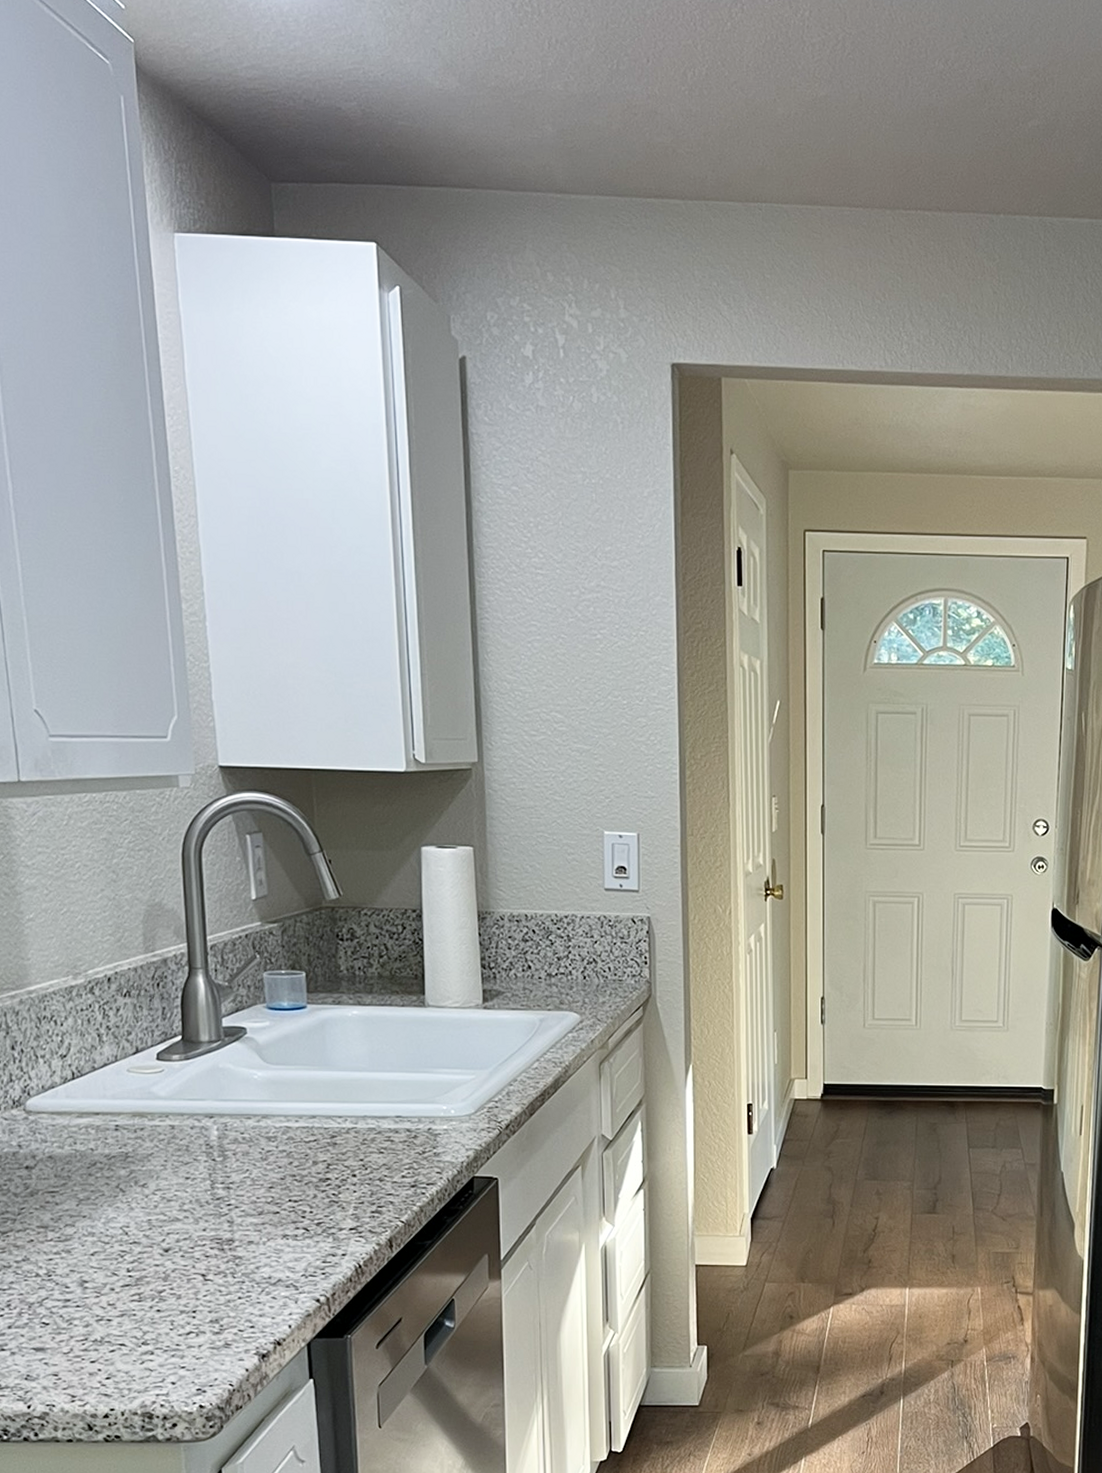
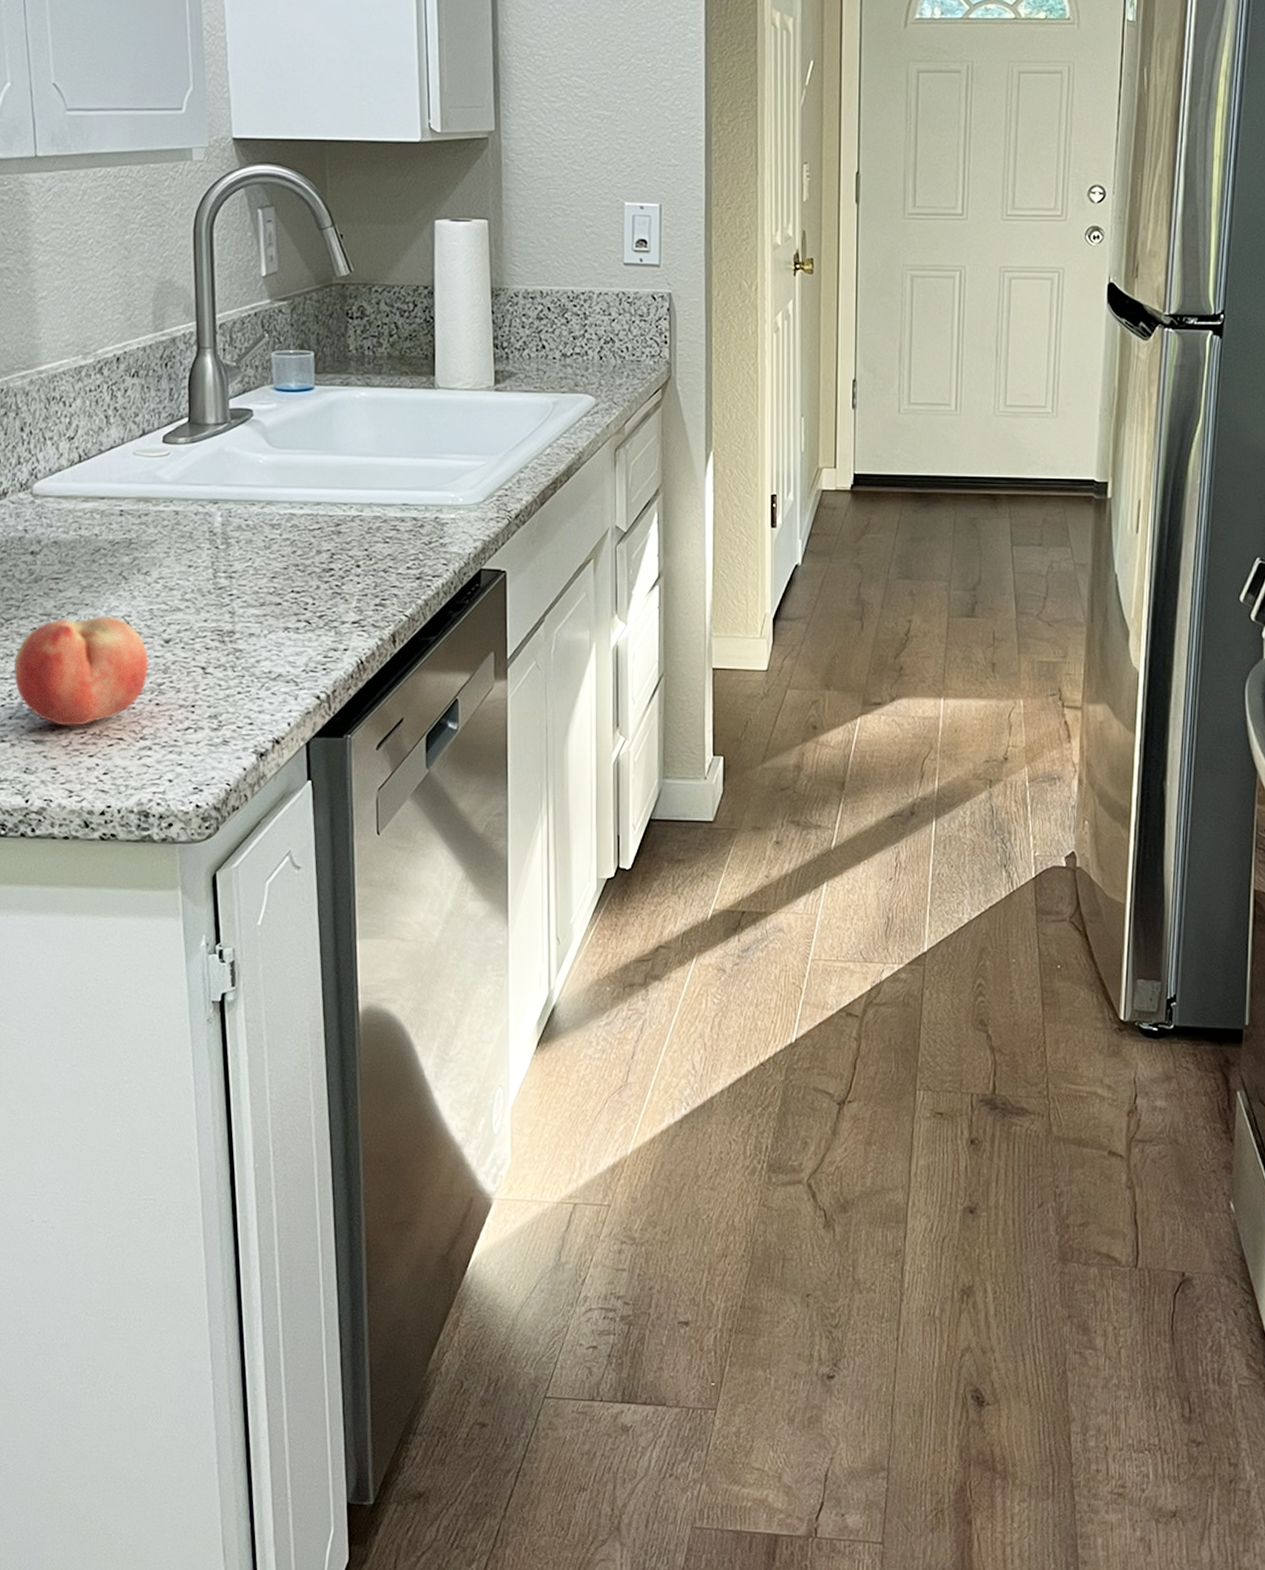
fruit: none [11,1228,148,1333] -> present [13,617,148,726]

